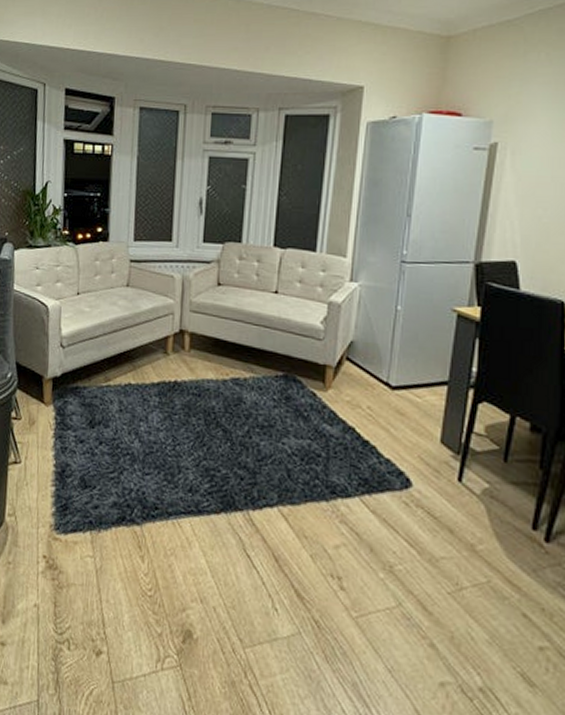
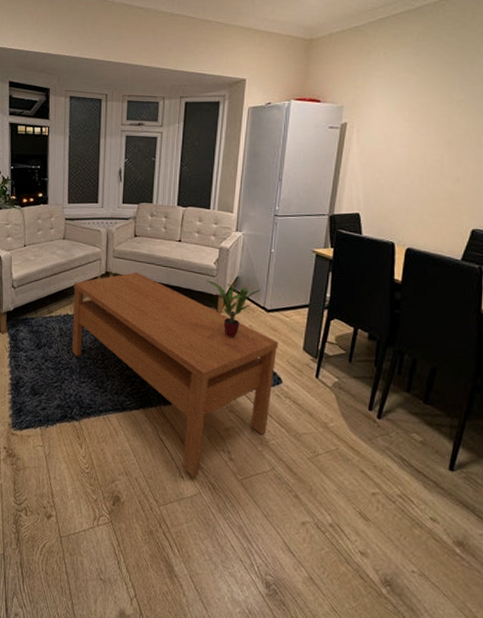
coffee table: none [133,331,407,611] -> present [71,272,279,478]
potted plant: none [310,344,384,423] -> present [206,280,261,338]

